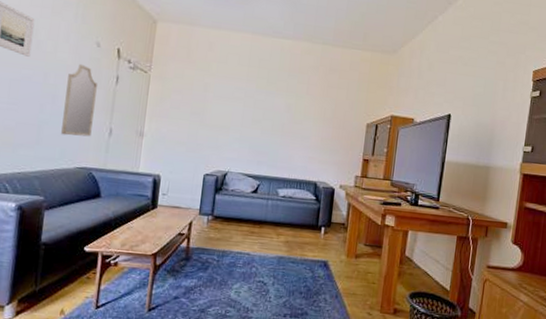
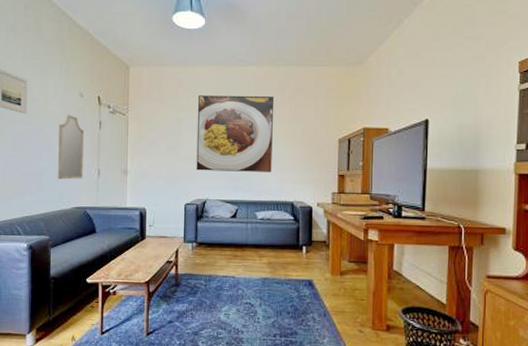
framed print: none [219,62,308,150] -> present [196,95,275,172]

